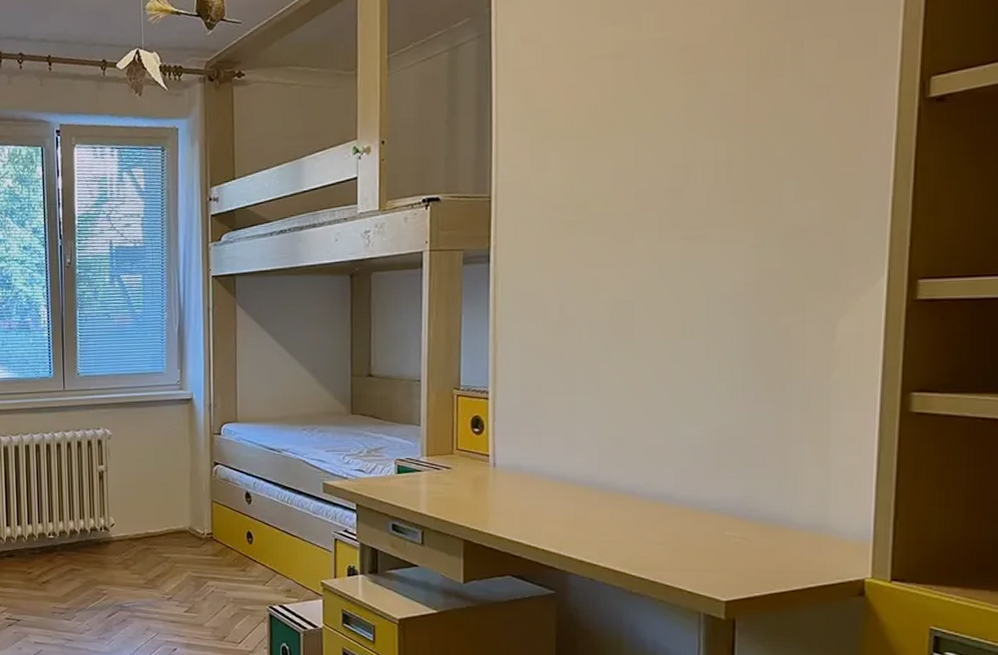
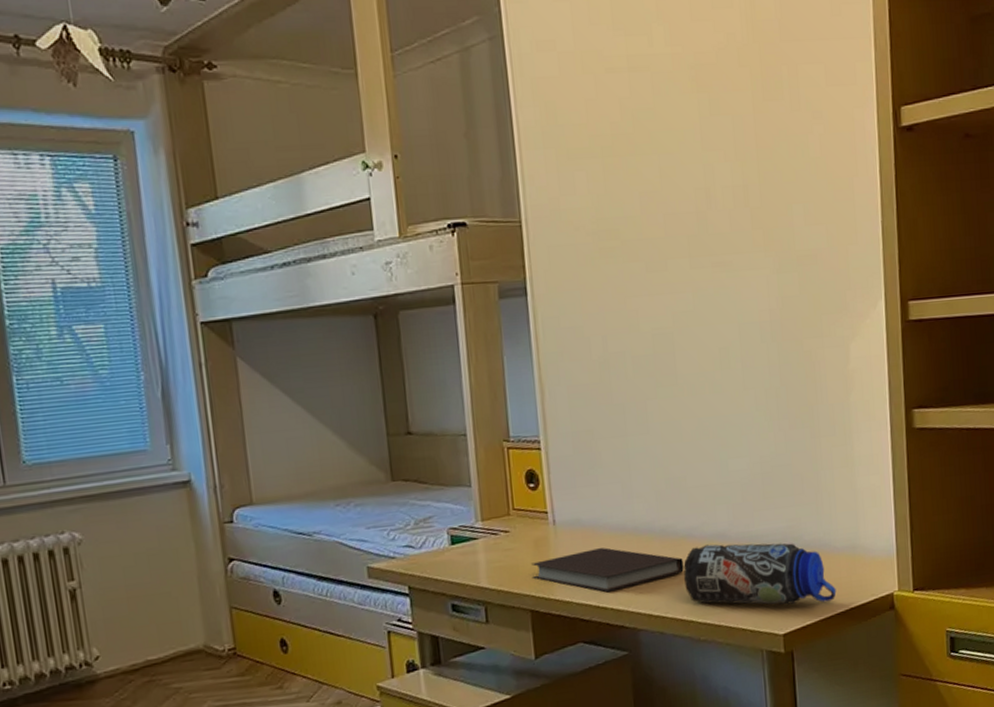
notebook: none [468,493,621,534] -> present [532,547,684,593]
water bottle: none [621,503,793,577] -> present [683,543,837,605]

